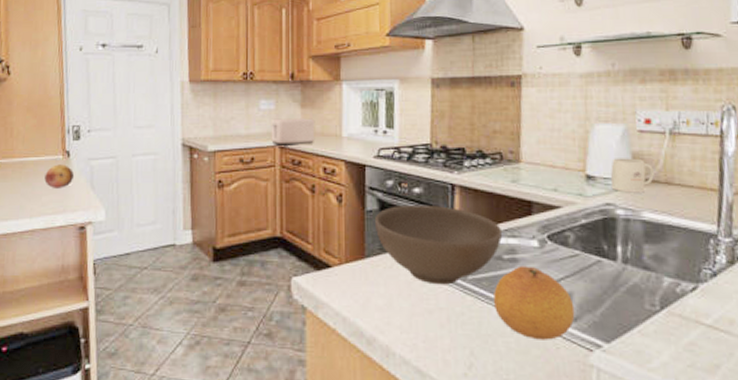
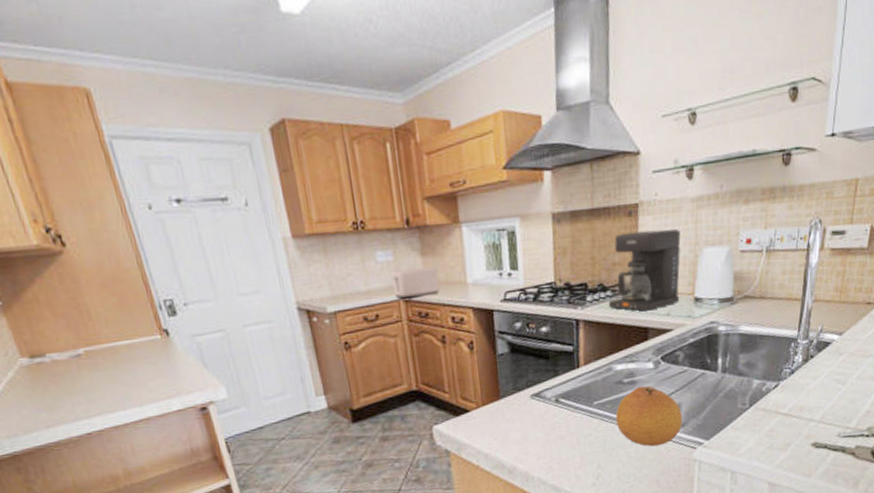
fruit: present [44,164,75,188] -> none [144,344,181,372]
bowl: present [374,204,503,285] -> none [506,341,623,414]
coffee maker: none [487,102,569,184] -> present [608,229,681,312]
mug: present [610,158,654,193] -> none [715,277,751,311]

